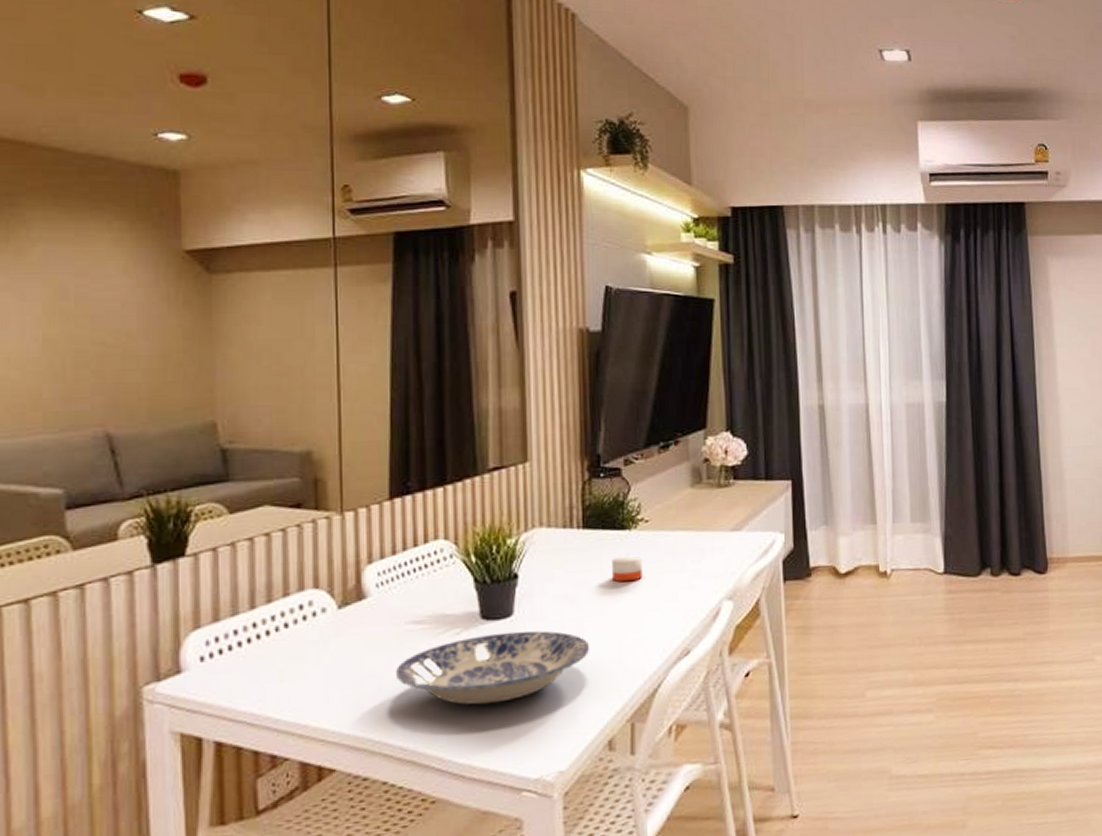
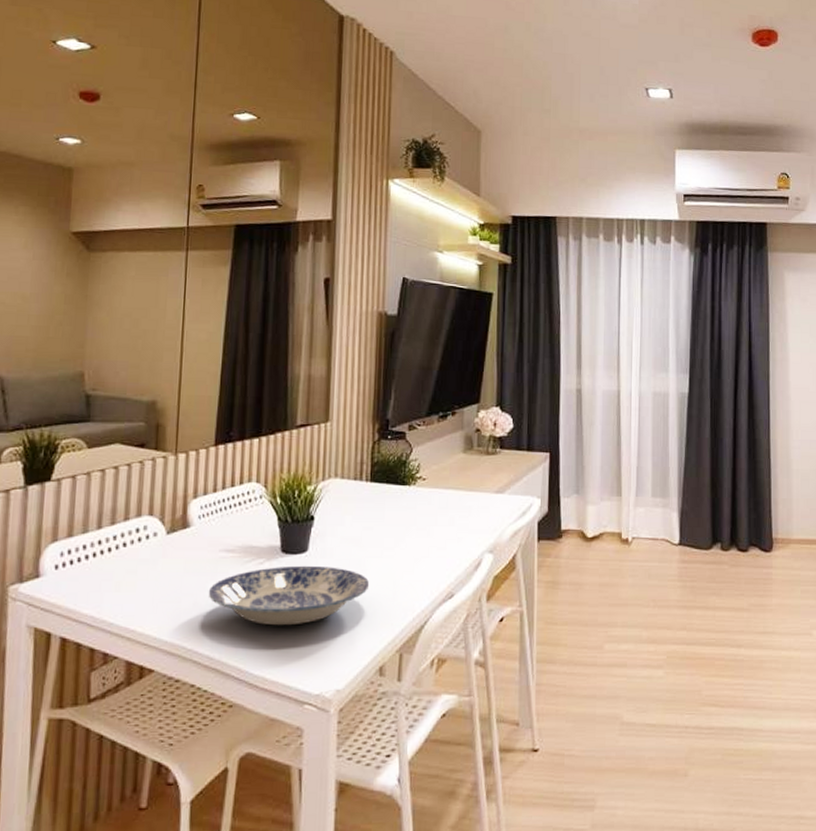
candle: present [612,555,642,582] -> none [392,508,418,530]

